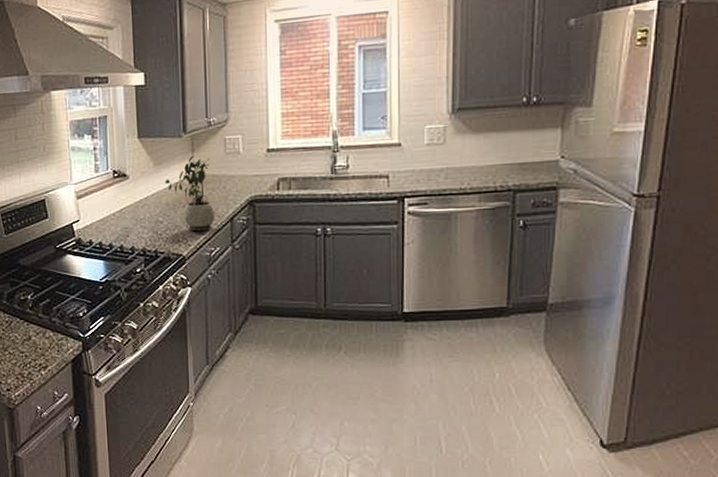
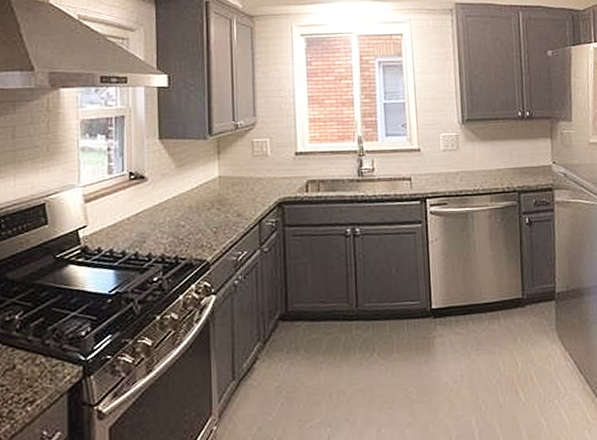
potted plant: present [165,156,216,232] -> none [188,158,243,236]

